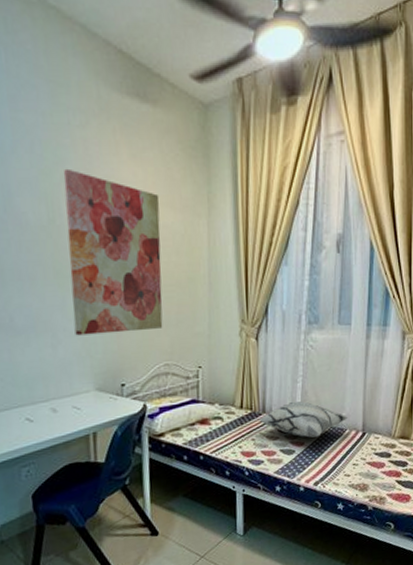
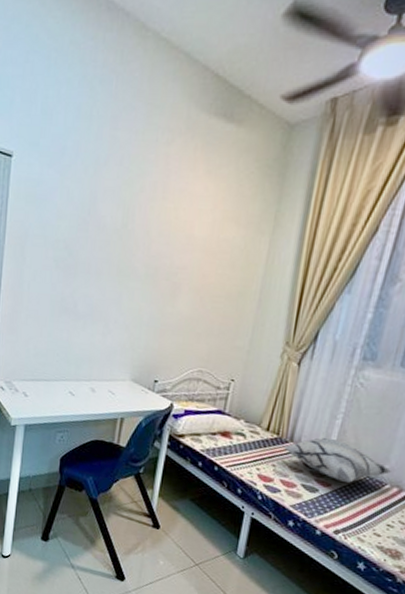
wall art: present [63,168,163,336] -> none [124,180,226,336]

